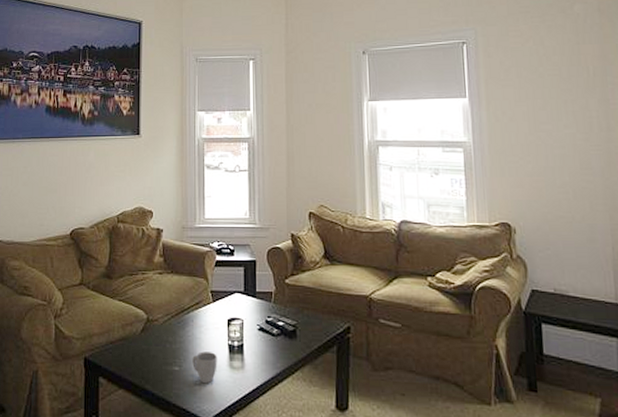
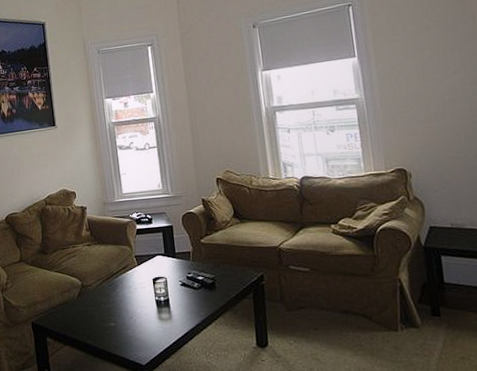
mug: present [192,351,217,384] -> none [125,308,148,335]

